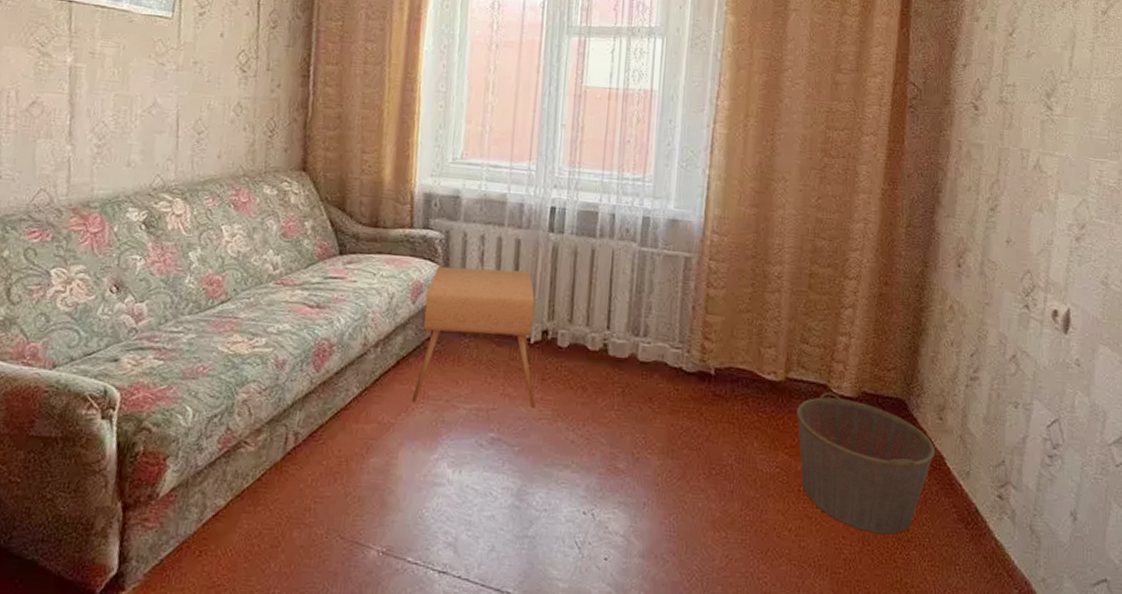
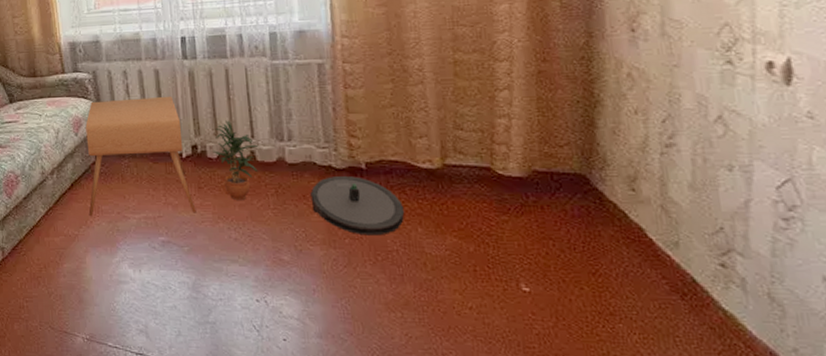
potted plant: none [563,306,613,397] -> present [212,120,259,200]
robot vacuum: none [656,379,745,448] -> present [310,175,405,236]
basket: present [797,391,936,535] -> none [460,173,632,309]

